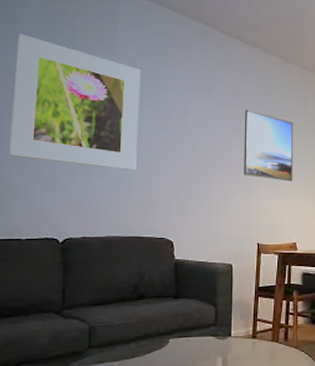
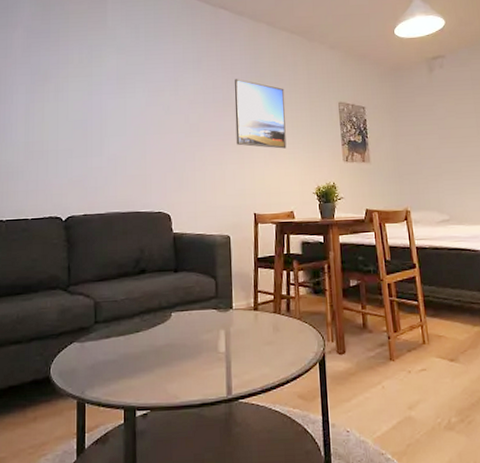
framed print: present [8,34,141,171] -> none [12,22,132,147]

